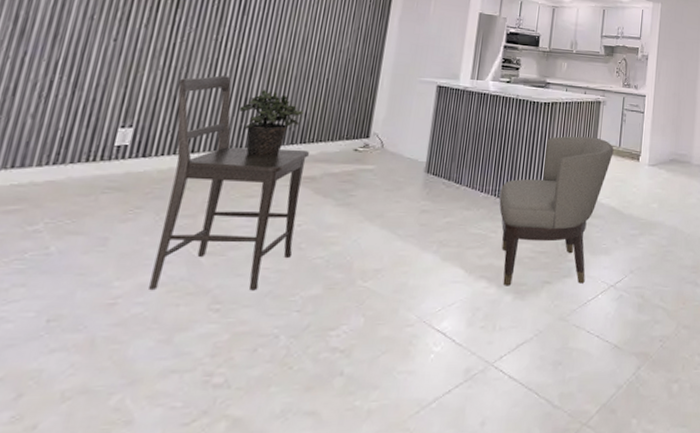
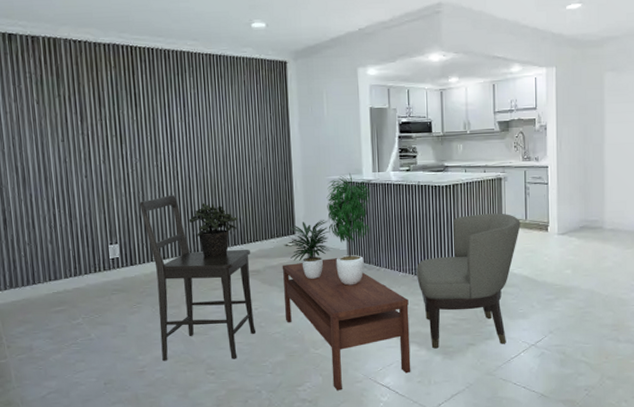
coffee table: none [334,170,486,337] -> present [282,258,411,390]
potted plant: none [357,76,467,204] -> present [290,172,372,286]

